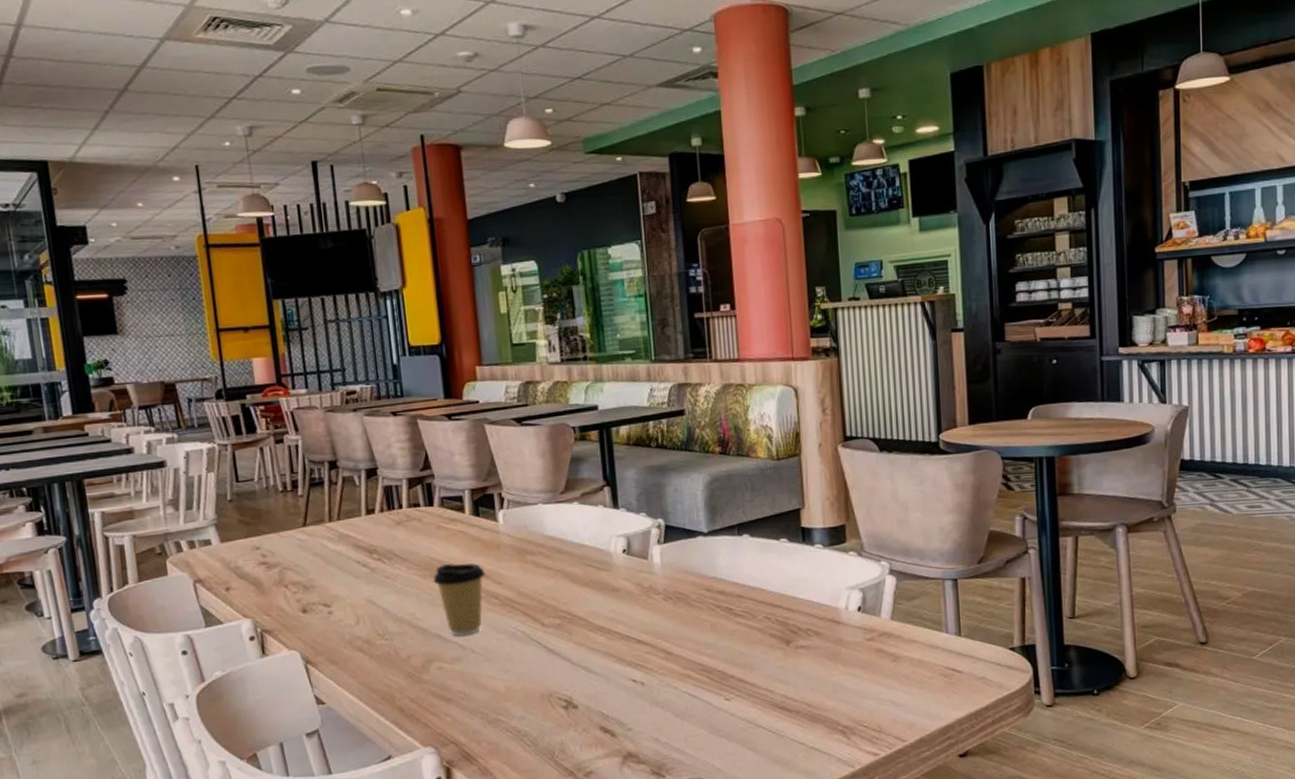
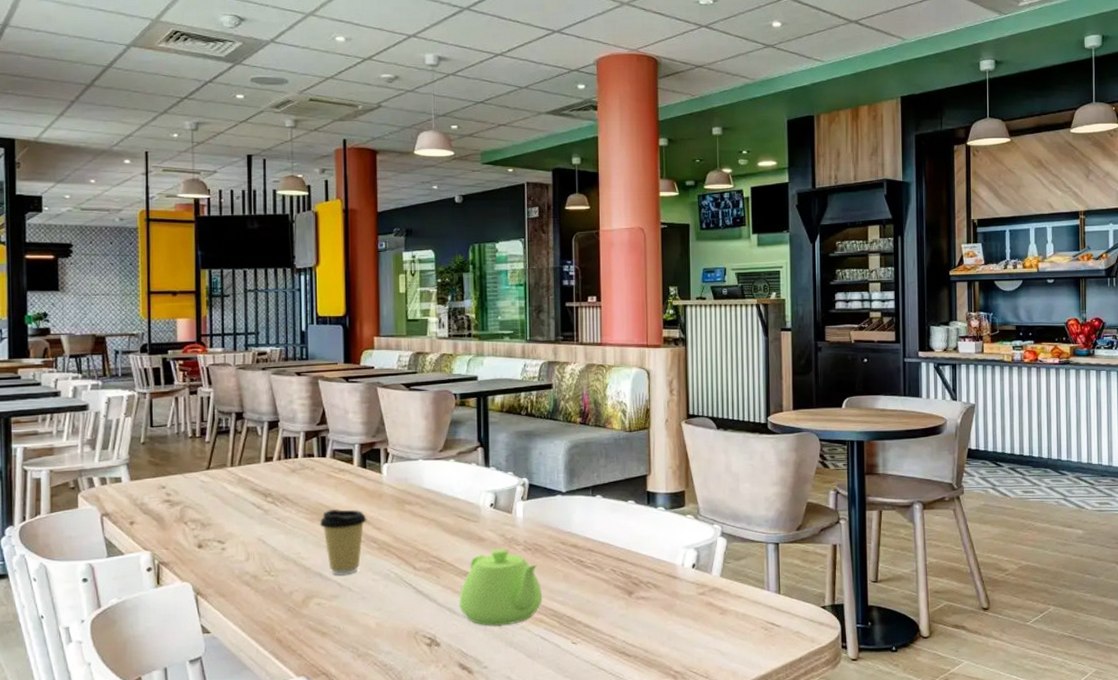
teapot: none [595,598,689,685] -> present [459,548,543,626]

